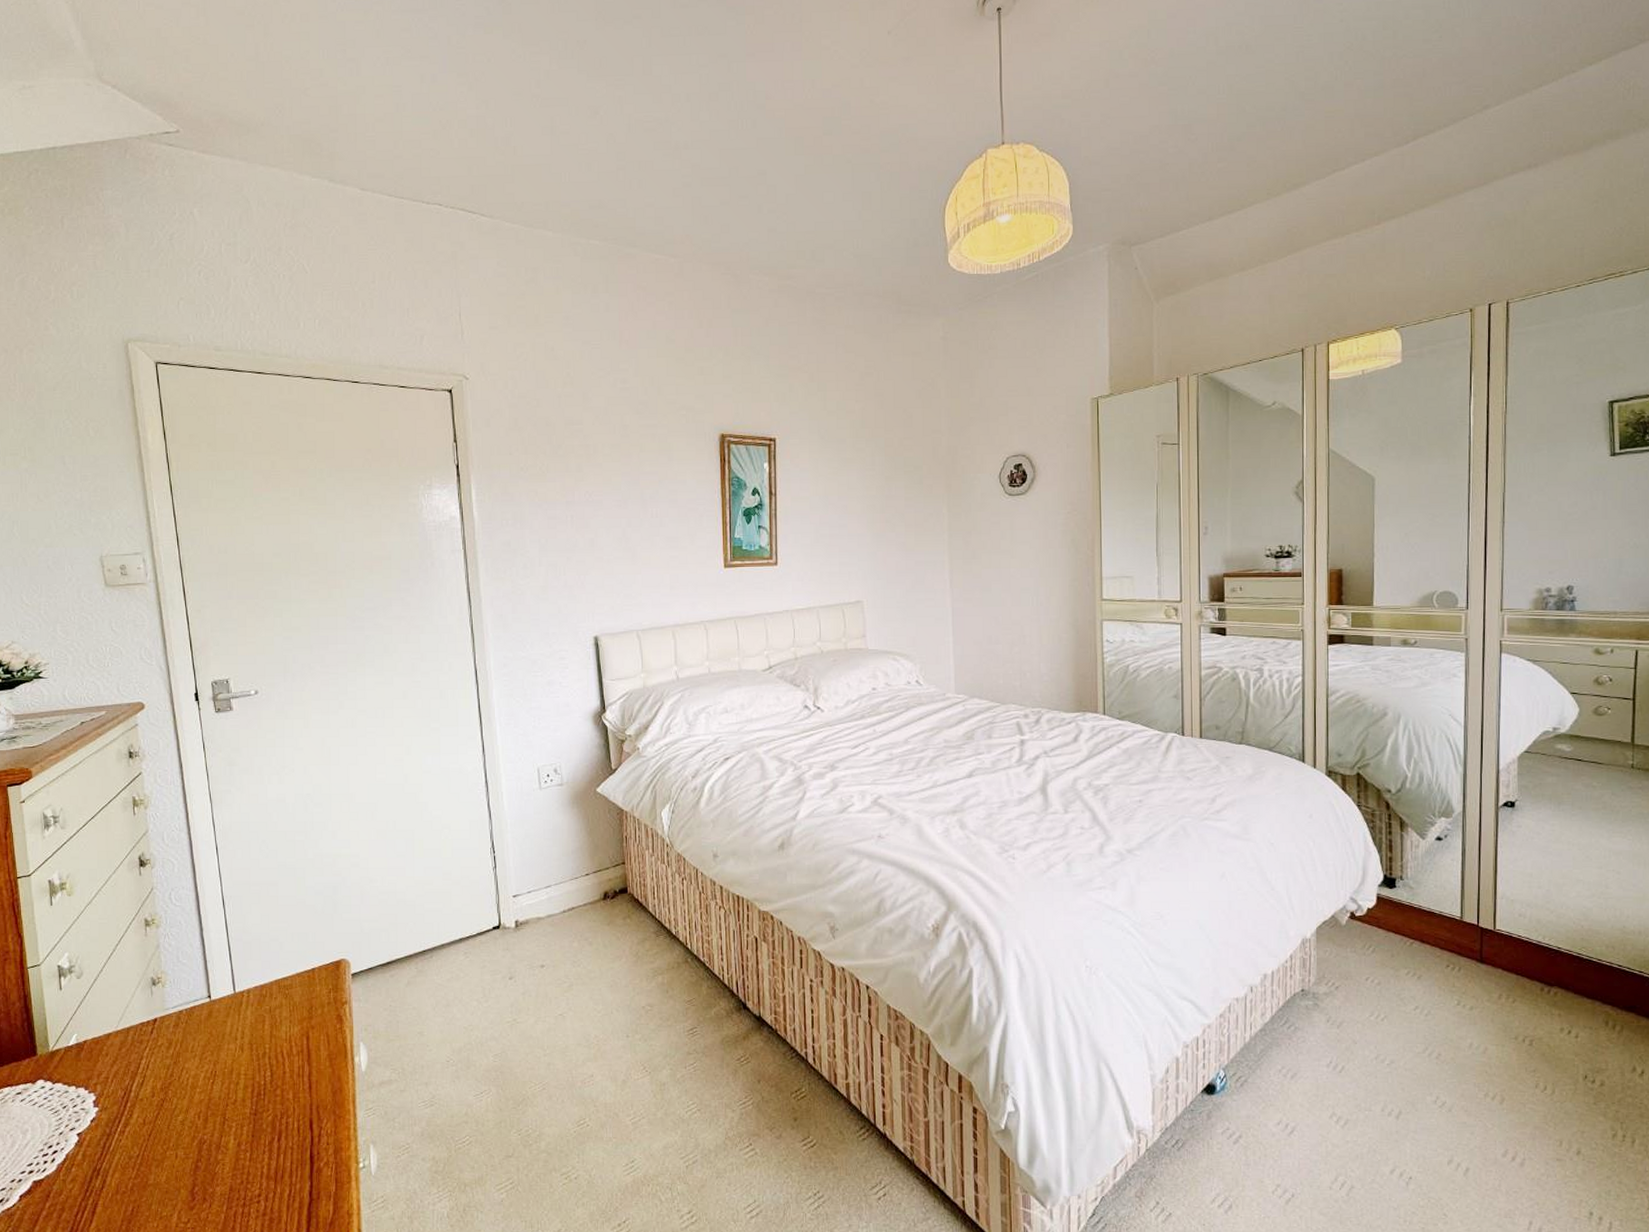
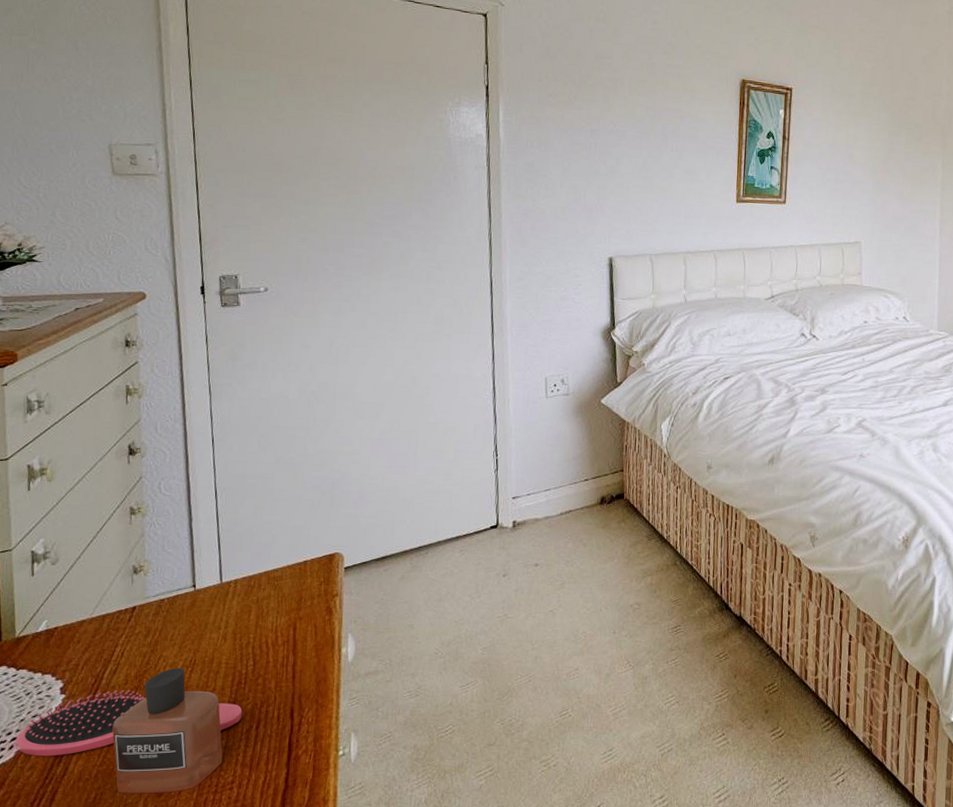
hairbrush: none [56,1102,264,1169] -> present [15,689,243,757]
perfume: none [143,1079,249,1208] -> present [112,667,223,795]

